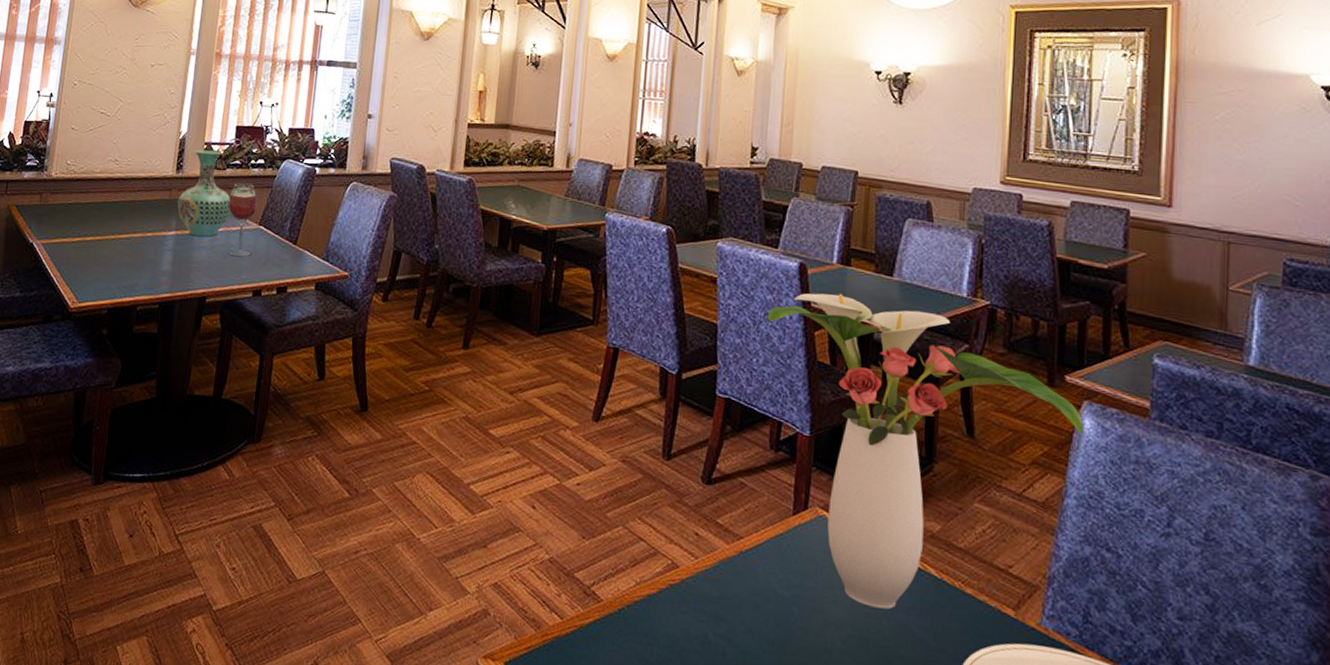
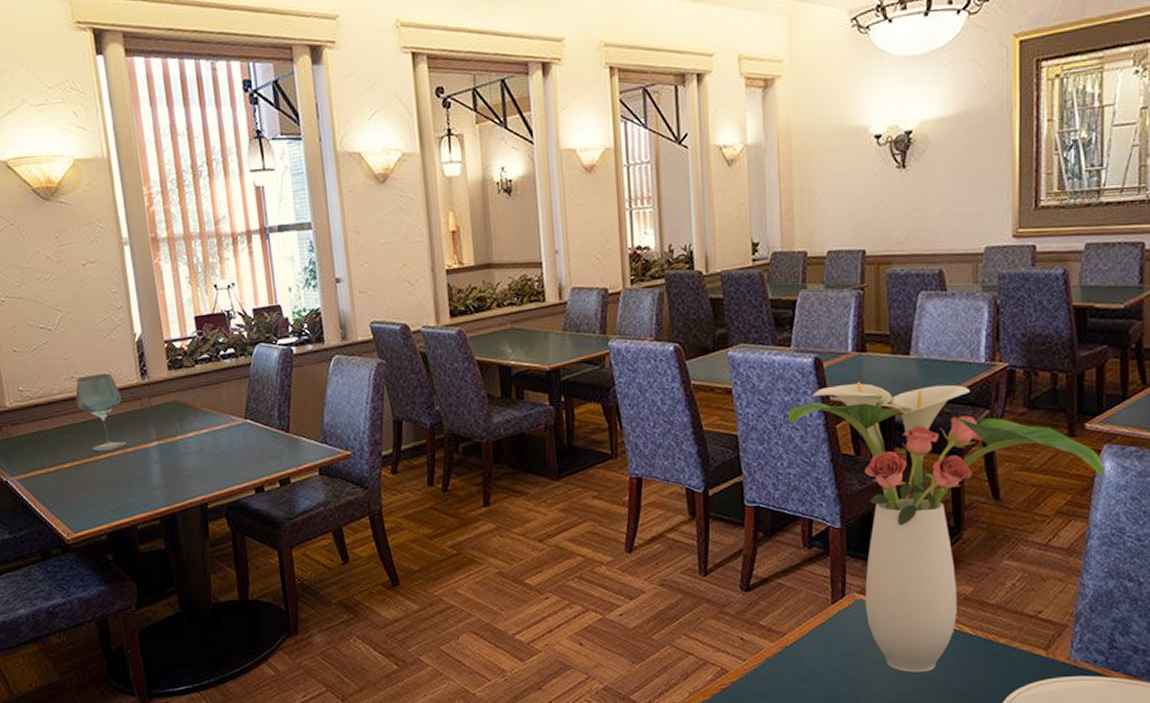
wine glass: none [113,161,155,233] -> present [75,373,127,453]
vase: present [177,149,231,237] -> none [150,347,212,443]
wineglass: present [228,183,258,258] -> none [205,377,245,457]

